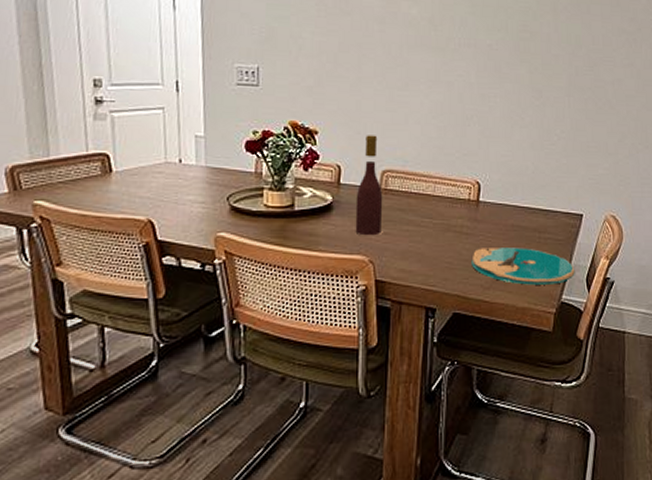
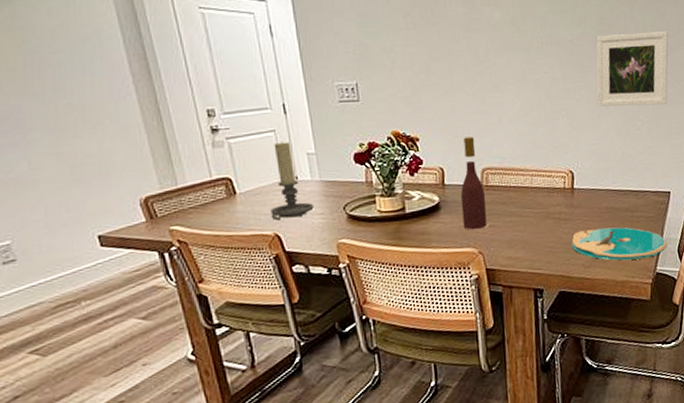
candle holder: none [146,120,195,205] -> present [270,141,314,221]
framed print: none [512,42,593,121] -> present [596,31,669,107]

